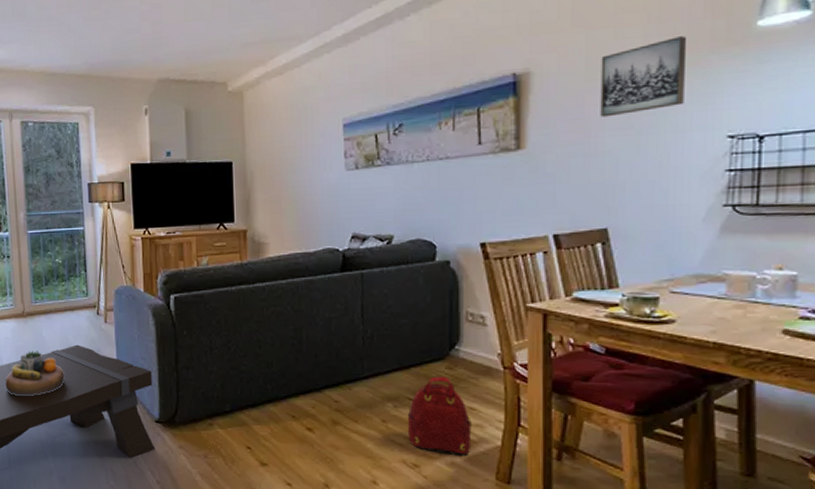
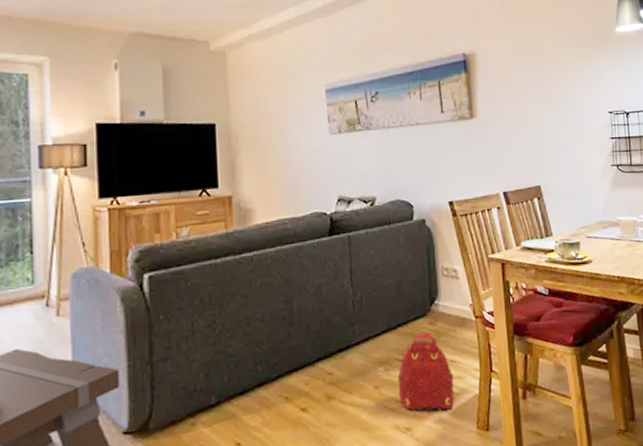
wall art: present [600,36,688,118] -> none [523,34,579,94]

